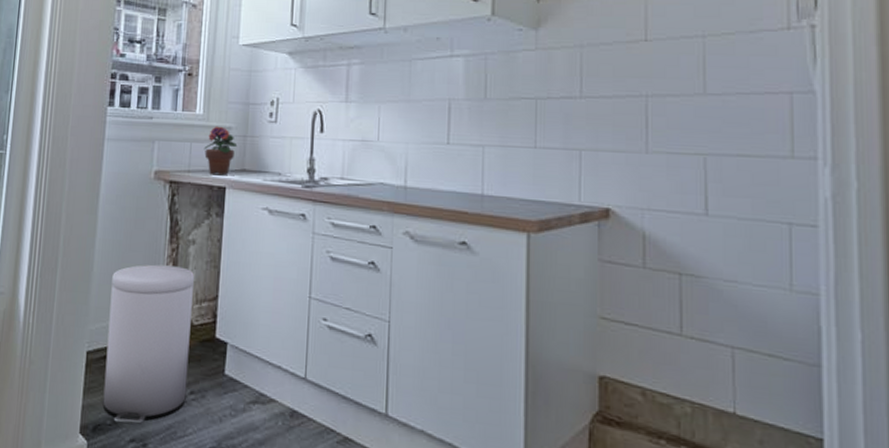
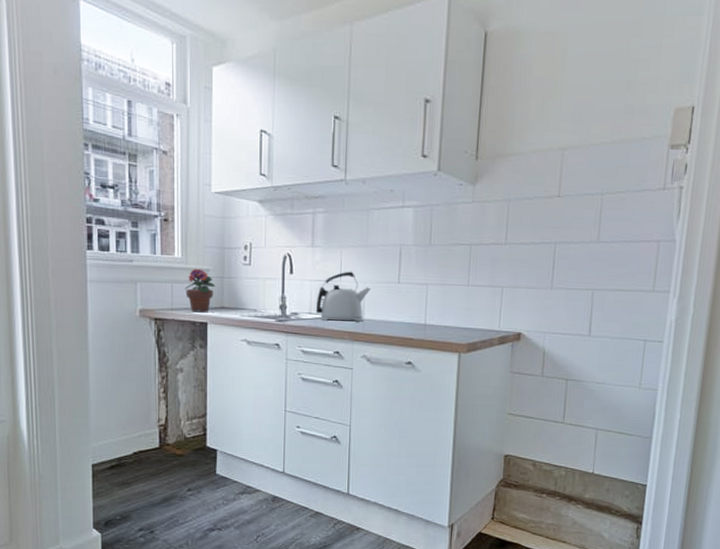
pedal bin: present [102,264,194,425] -> none [108,390,184,519]
kettle: none [348,129,415,190] -> present [315,271,371,322]

